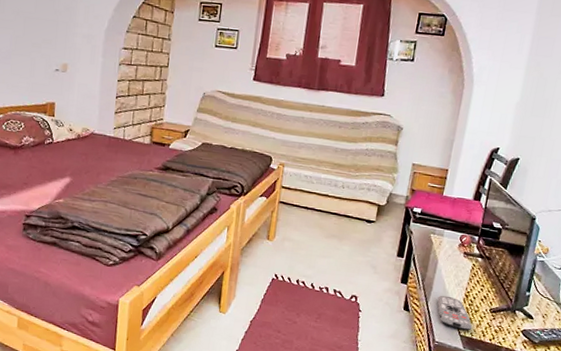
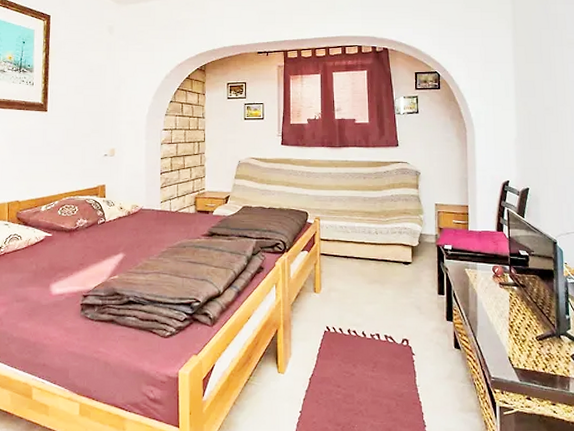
remote control: present [437,295,472,331] -> none [484,328,523,362]

